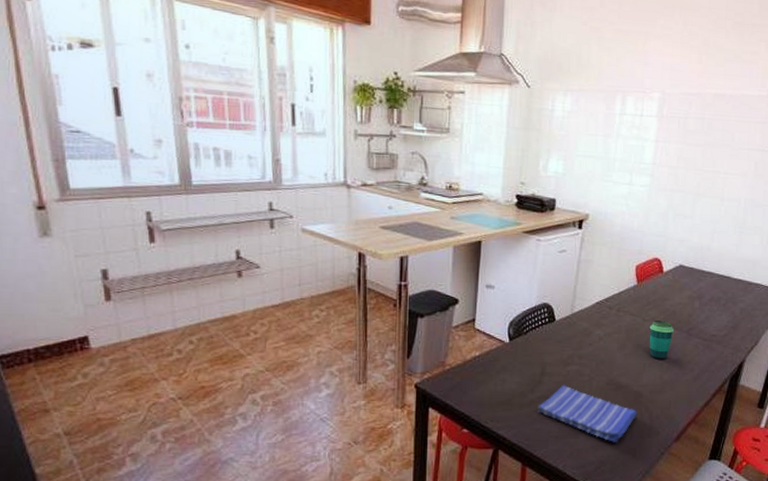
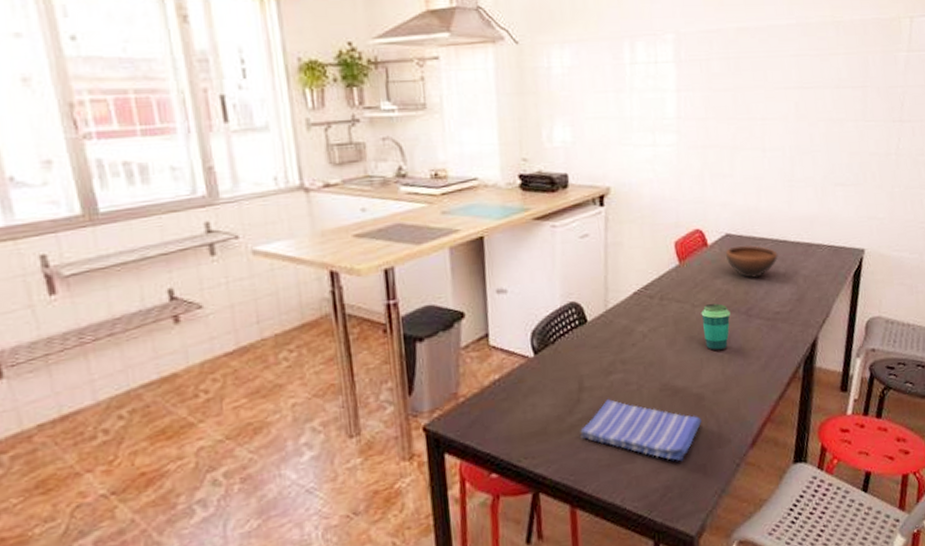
bowl: none [677,276,721,305] -> present [726,245,778,279]

